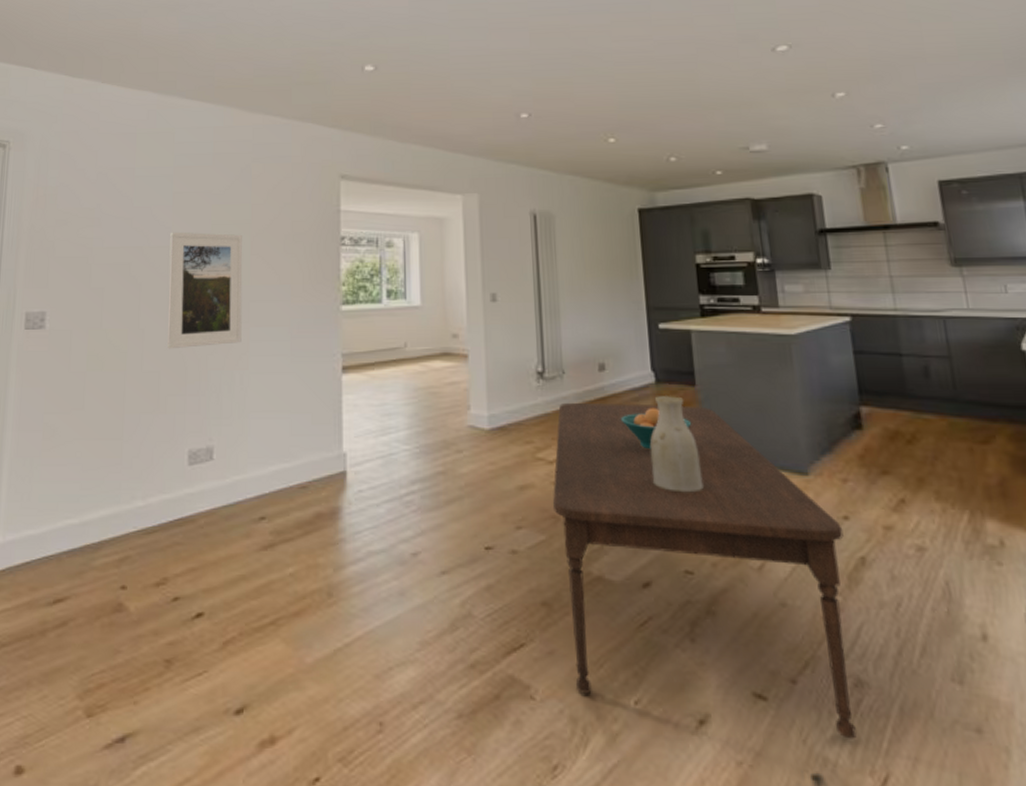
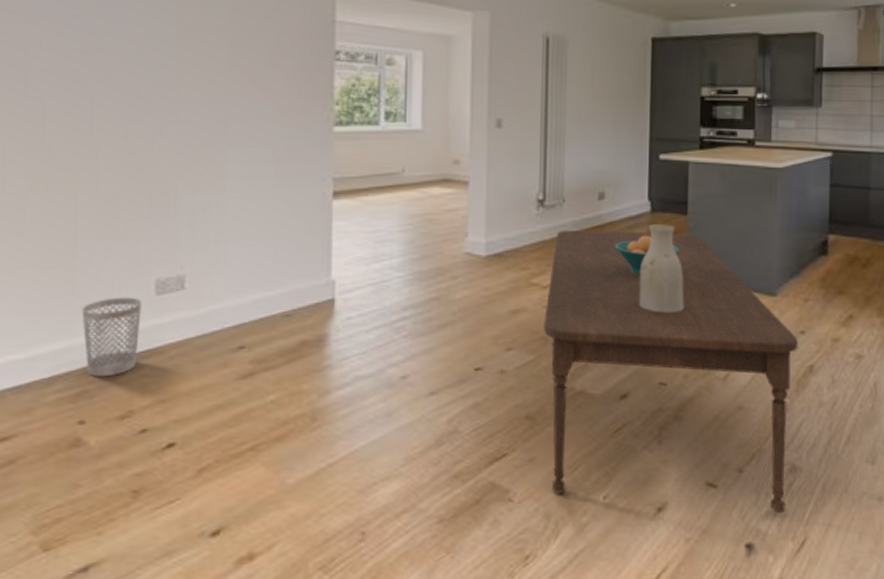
wastebasket: none [127,467,176,544] -> present [82,297,142,377]
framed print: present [168,232,243,349] -> none [127,34,219,170]

